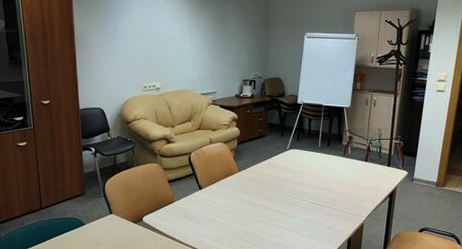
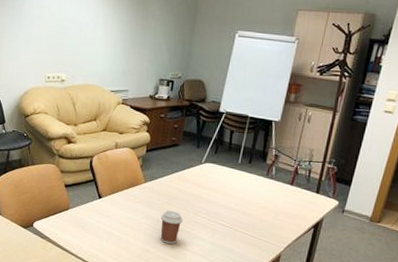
coffee cup: none [255,194,275,224] -> present [160,211,183,245]

